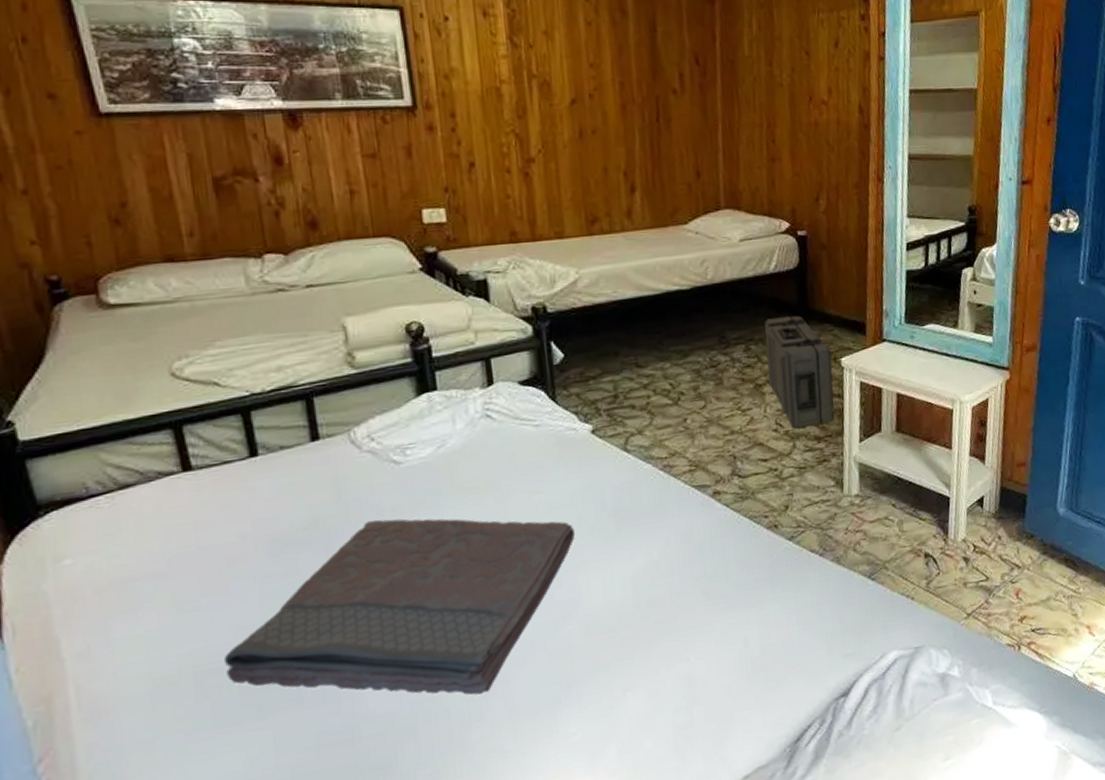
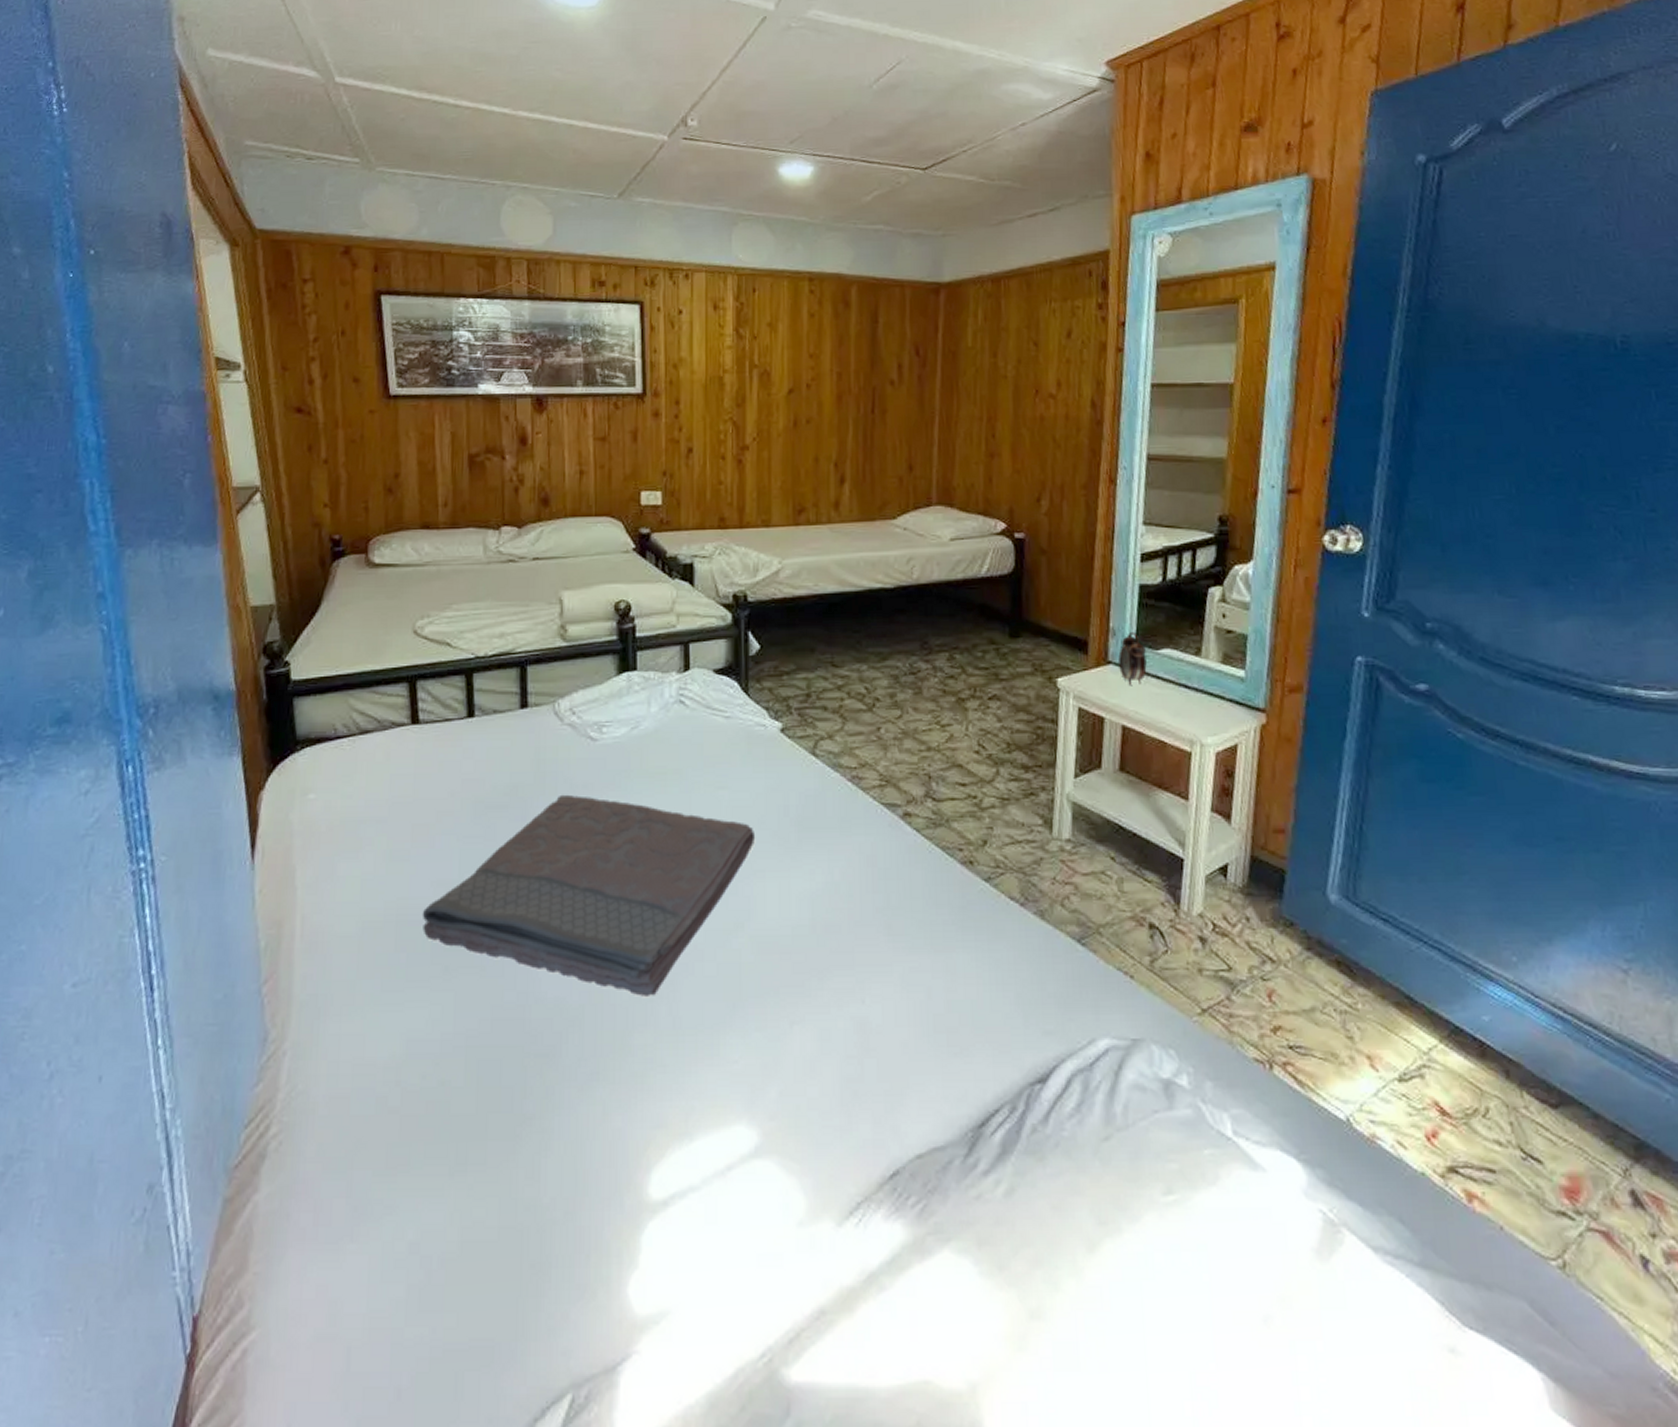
suitcase: present [764,315,835,429] -> none [971,626,1047,753]
alarm clock: none [891,312,915,358] -> present [1118,632,1147,685]

